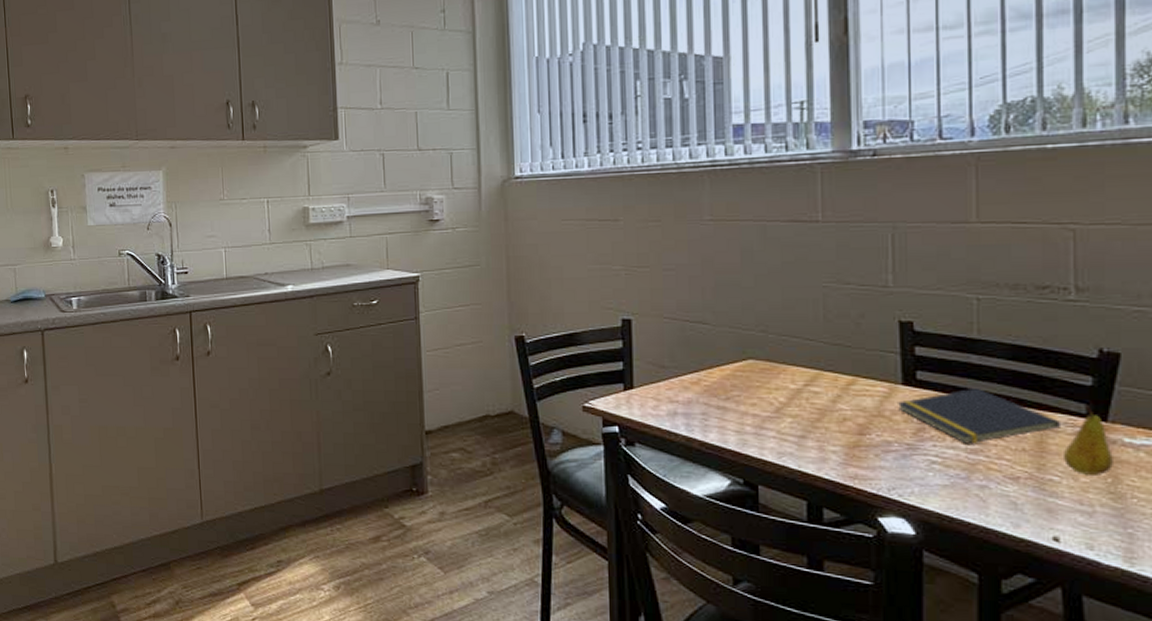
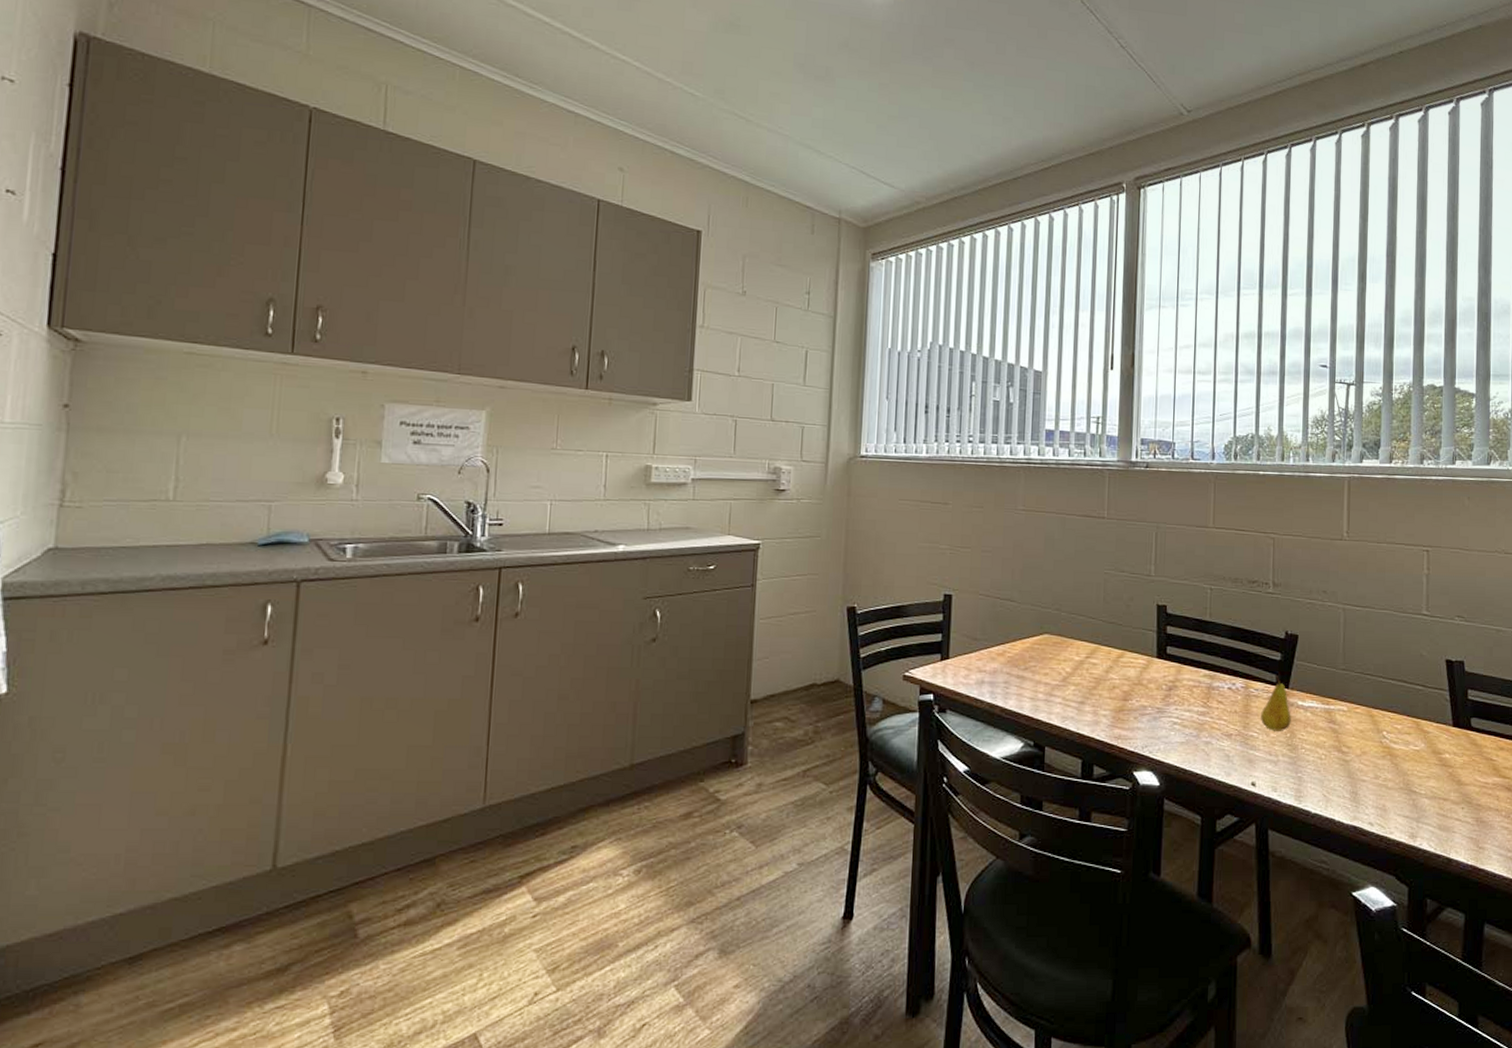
notepad: present [896,387,1060,444] -> none [1152,661,1260,708]

